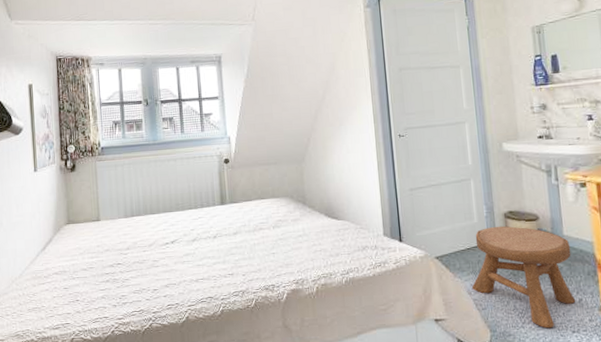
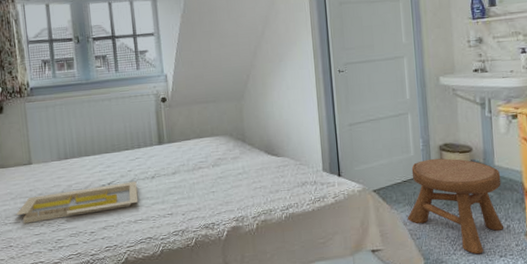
serving tray: none [83,240,200,279] -> present [16,181,138,224]

